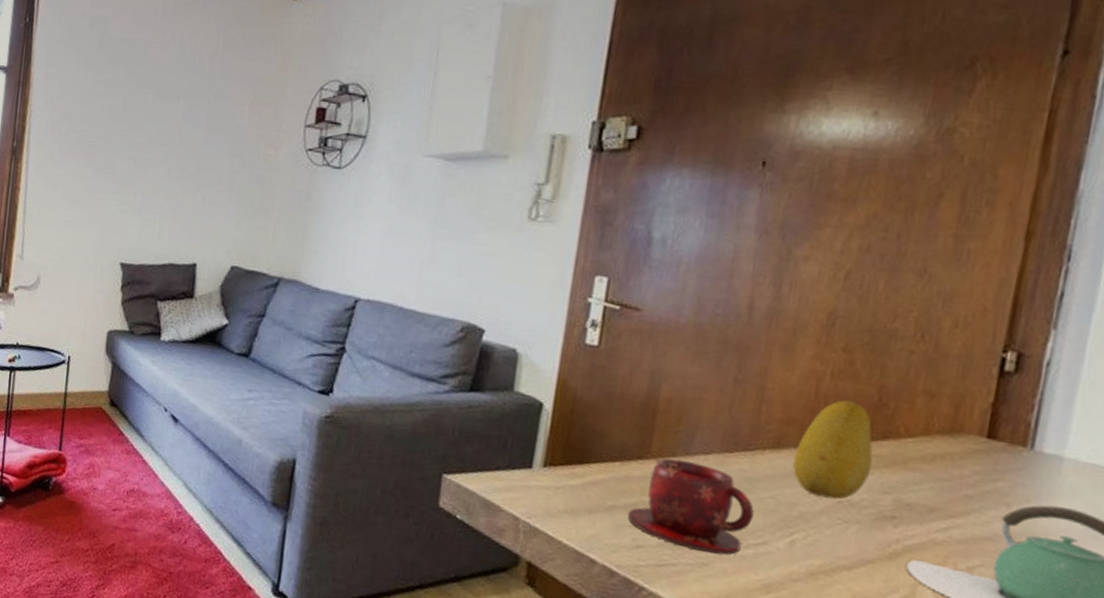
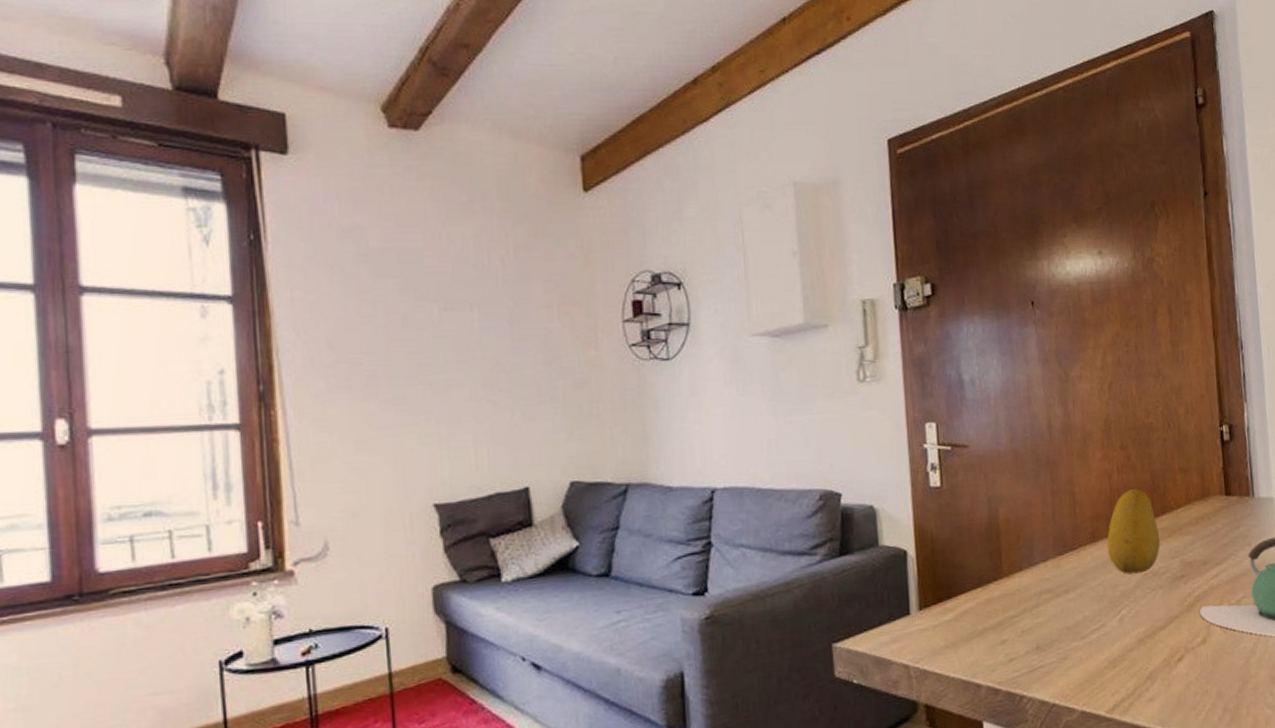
teacup: present [628,457,754,555] -> none [997,571,1090,649]

